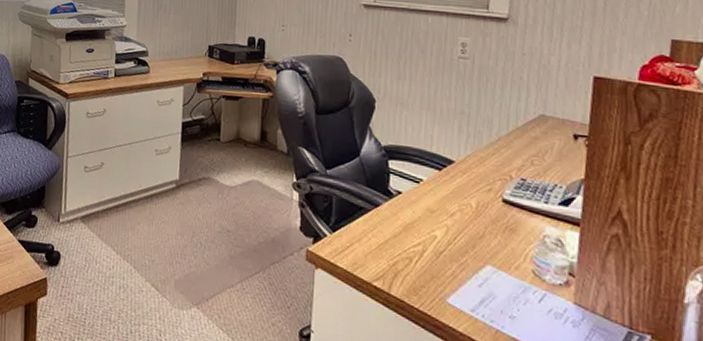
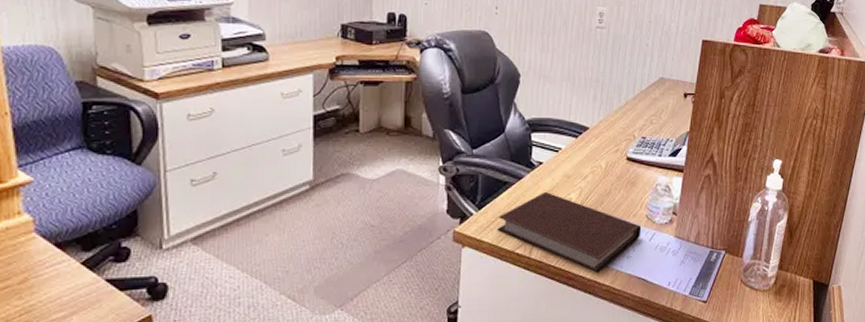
notebook: none [353,224,527,329] -> present [497,192,642,274]

